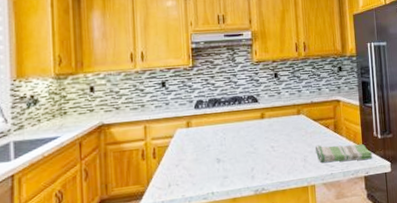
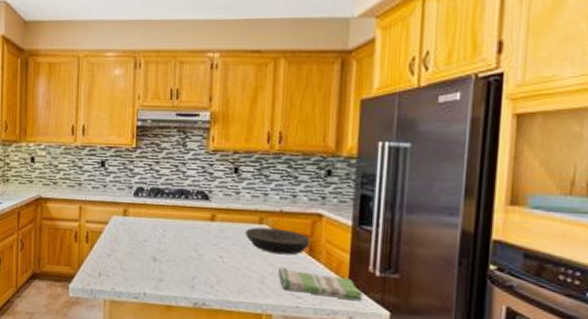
plate: none [288,115,334,136] -> present [246,227,310,255]

